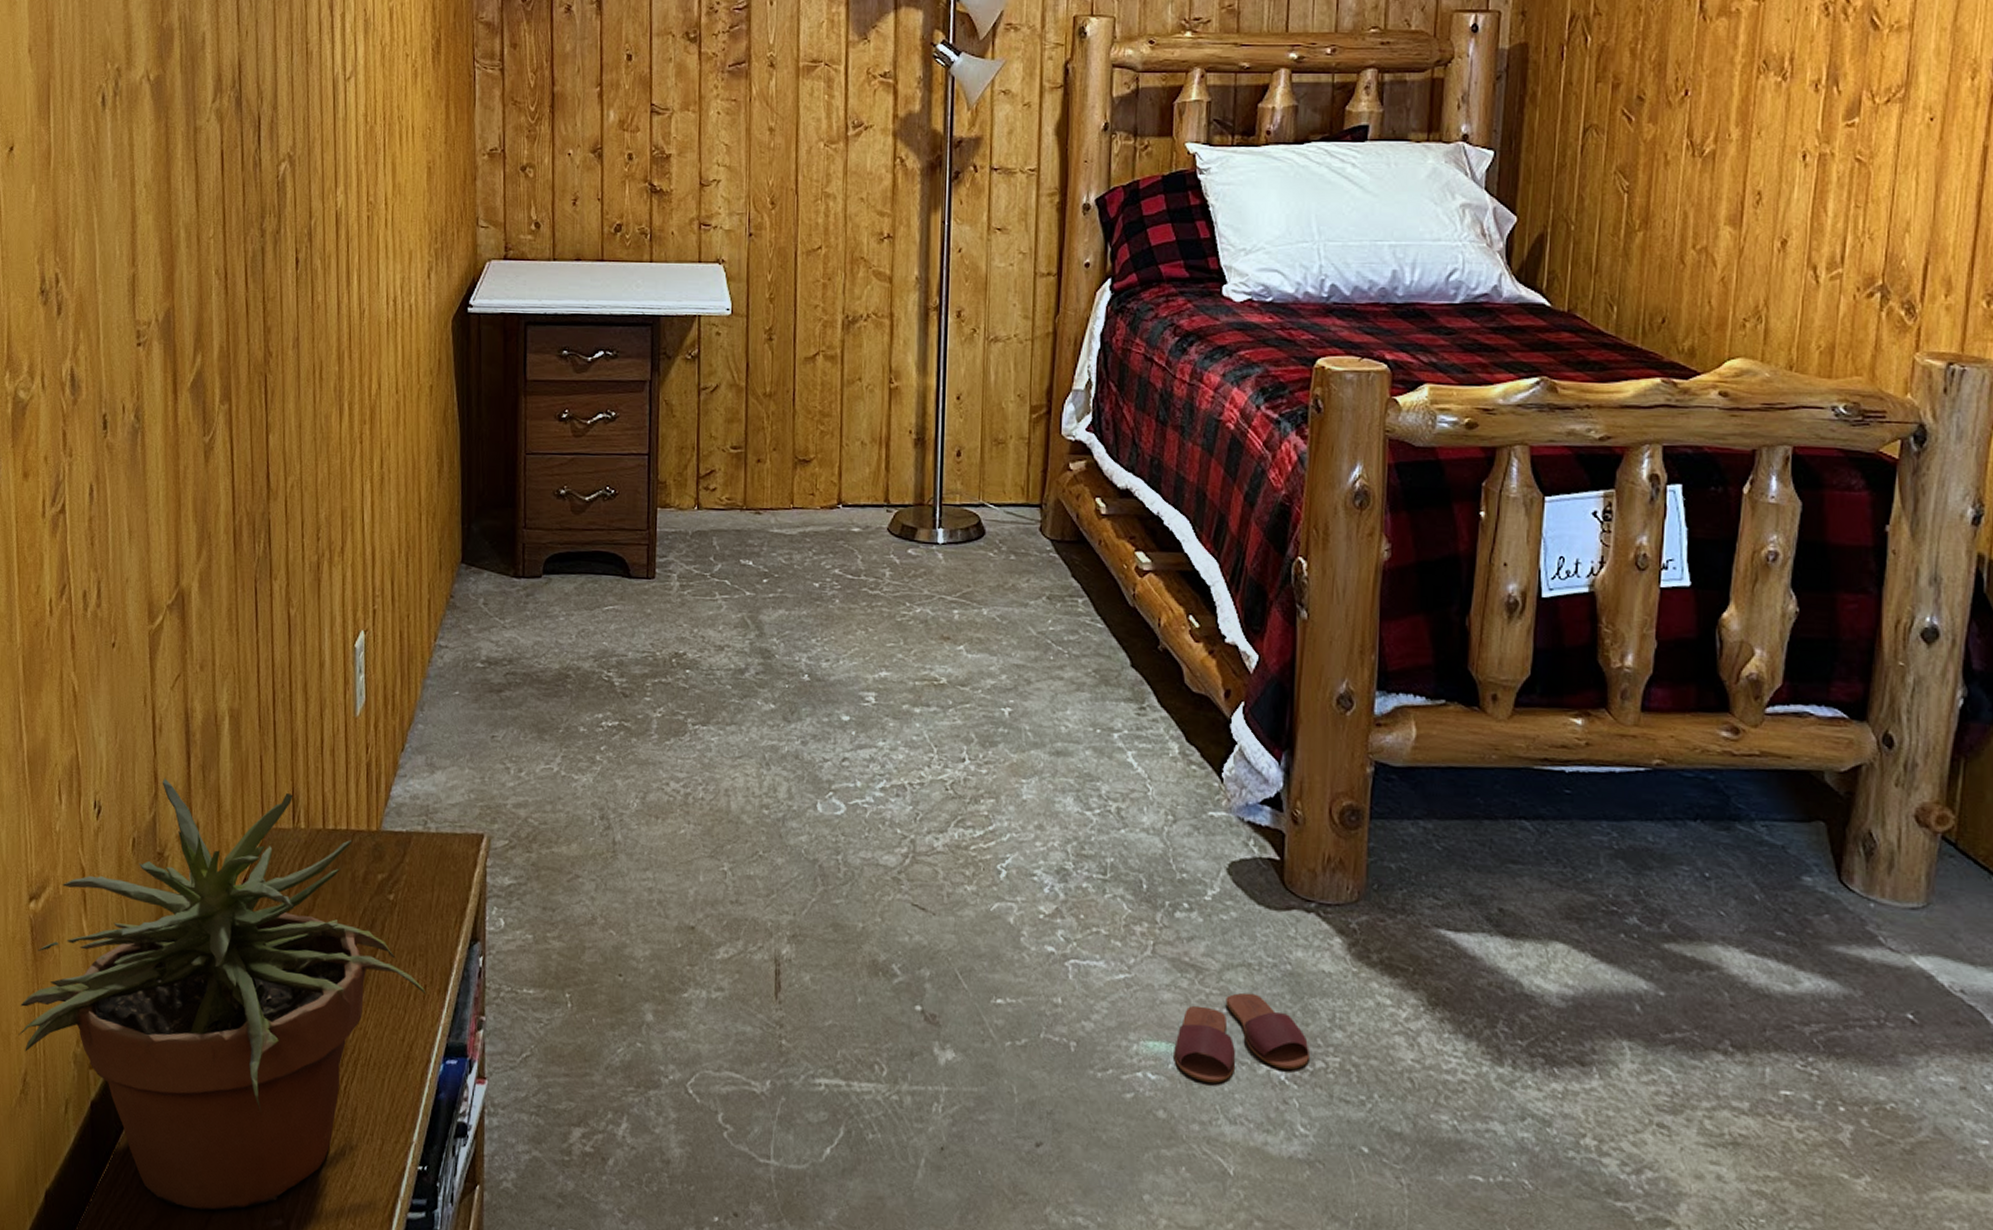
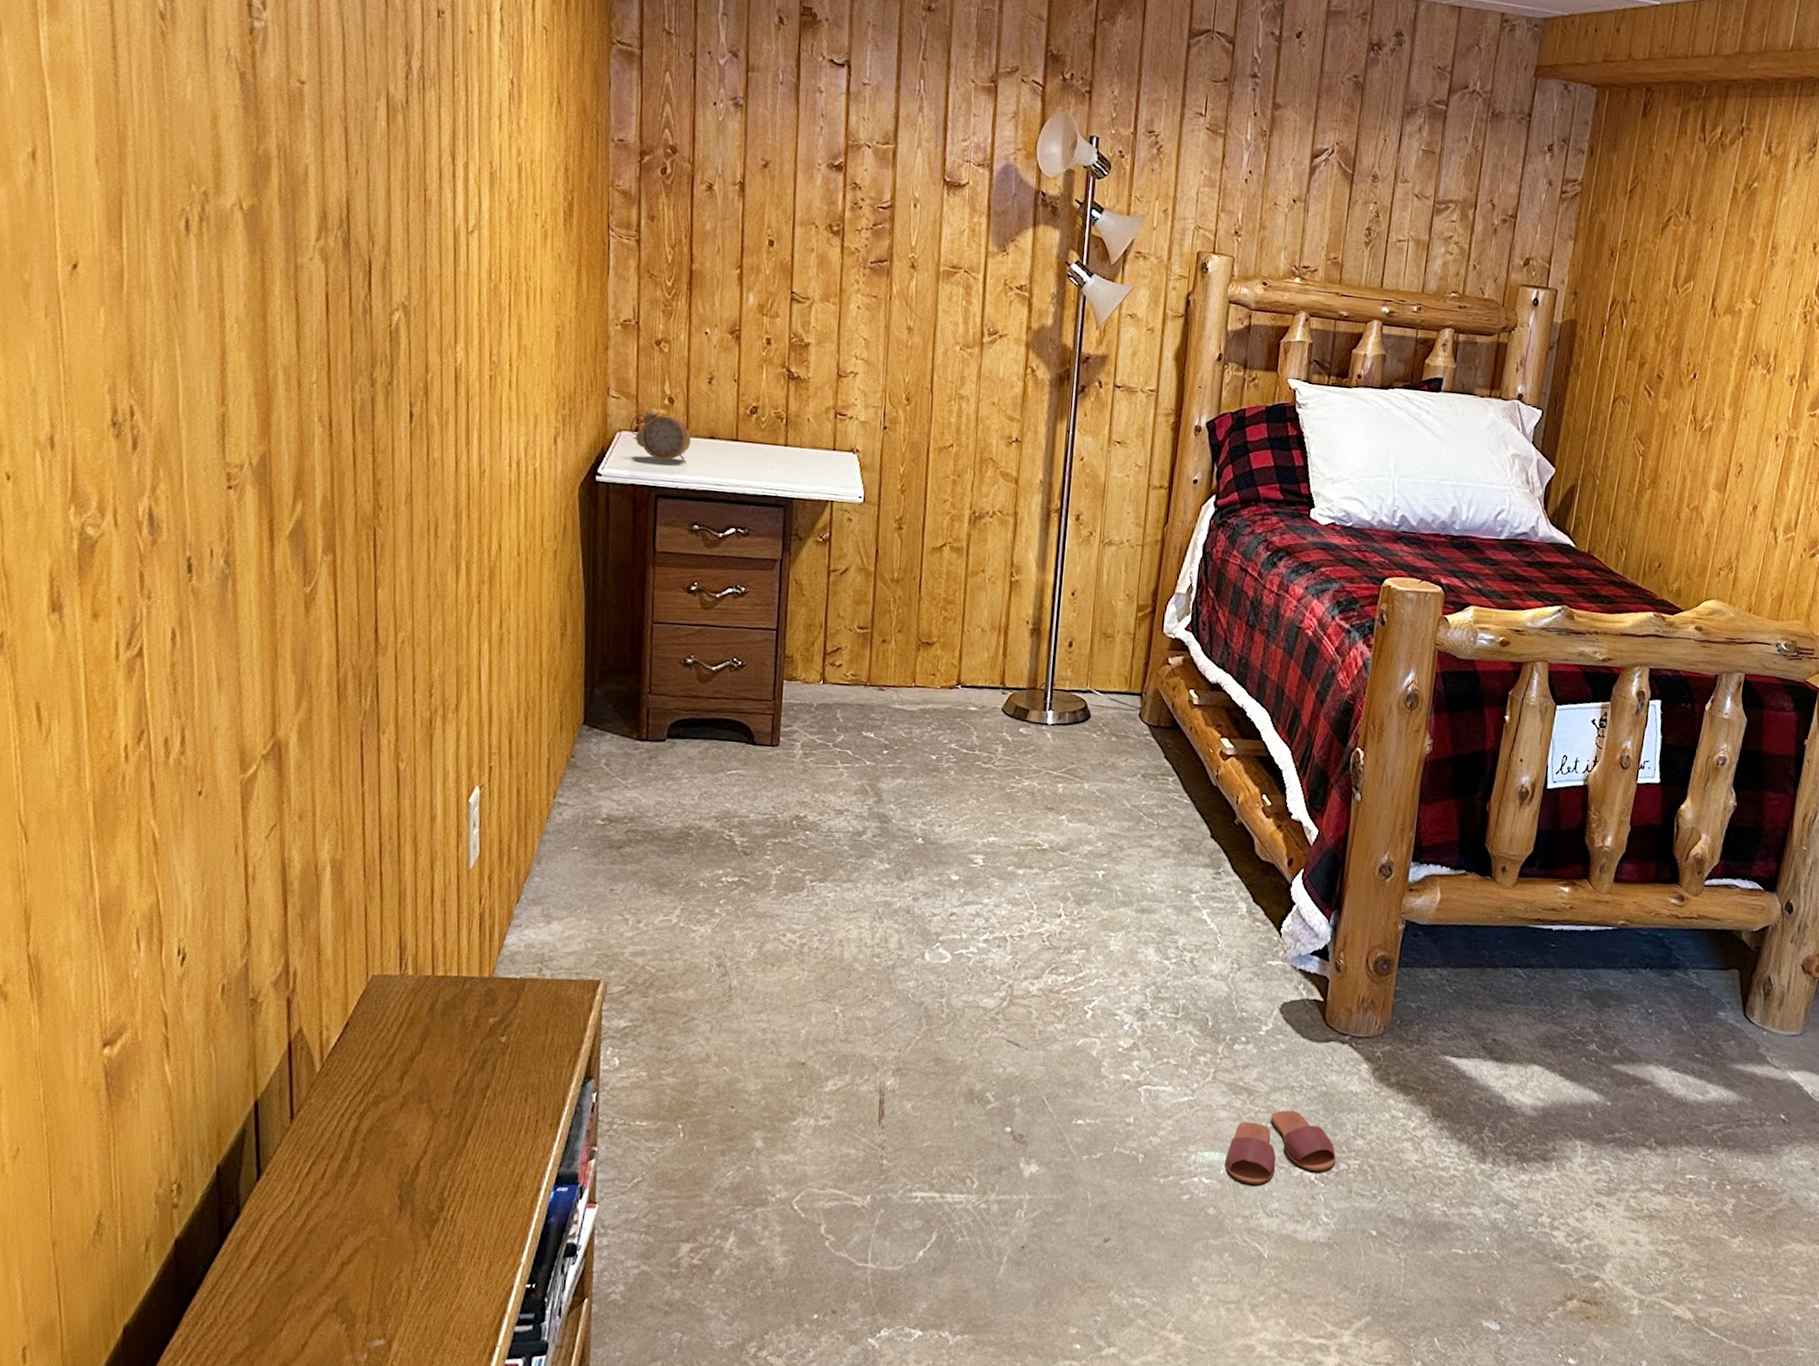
potted plant: present [18,778,426,1211] -> none [91,926,538,1336]
alarm clock: none [498,237,562,287] -> present [629,410,695,461]

